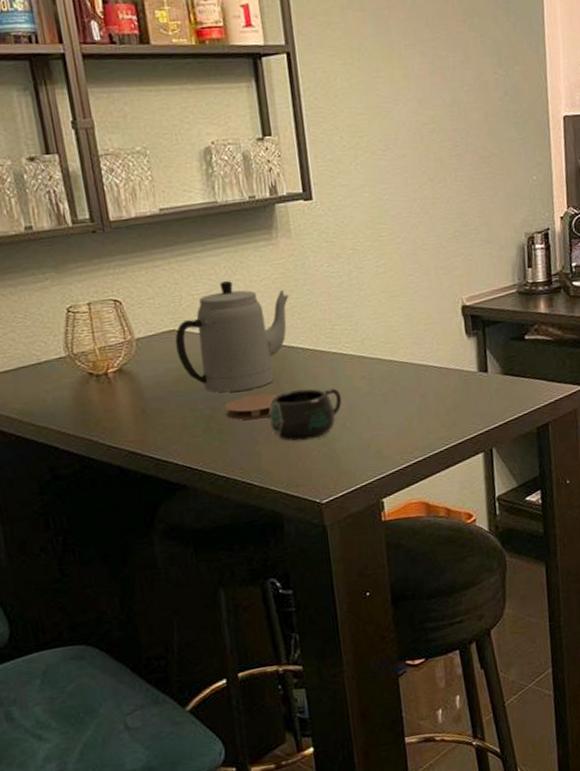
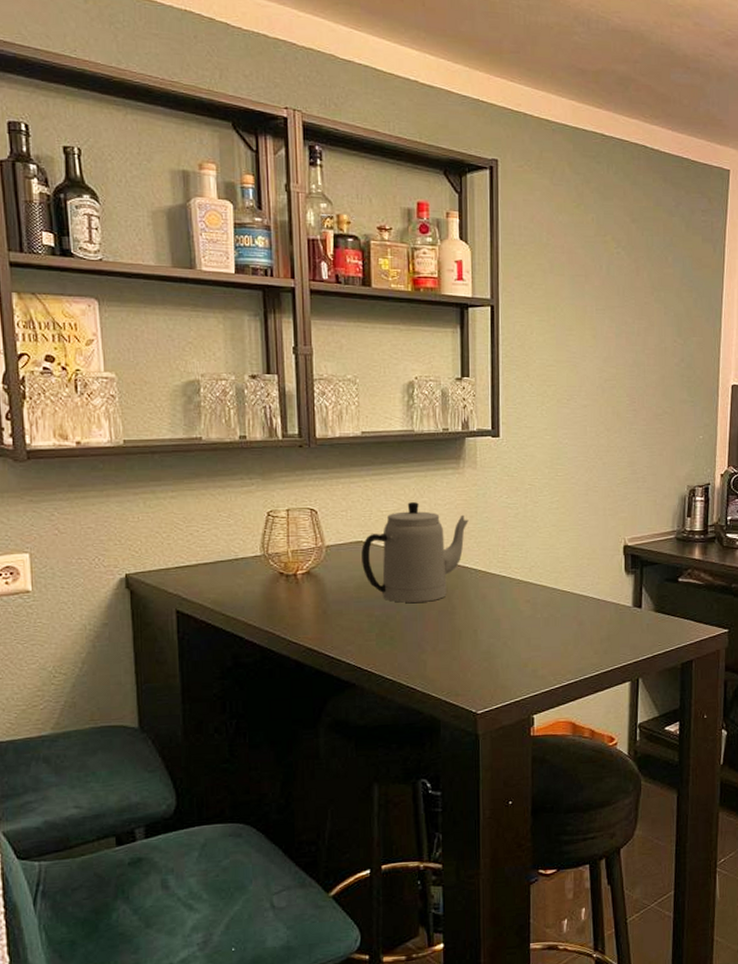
coaster: present [225,393,278,420] -> none [399,607,449,630]
mug: present [268,388,342,442] -> none [437,607,506,654]

